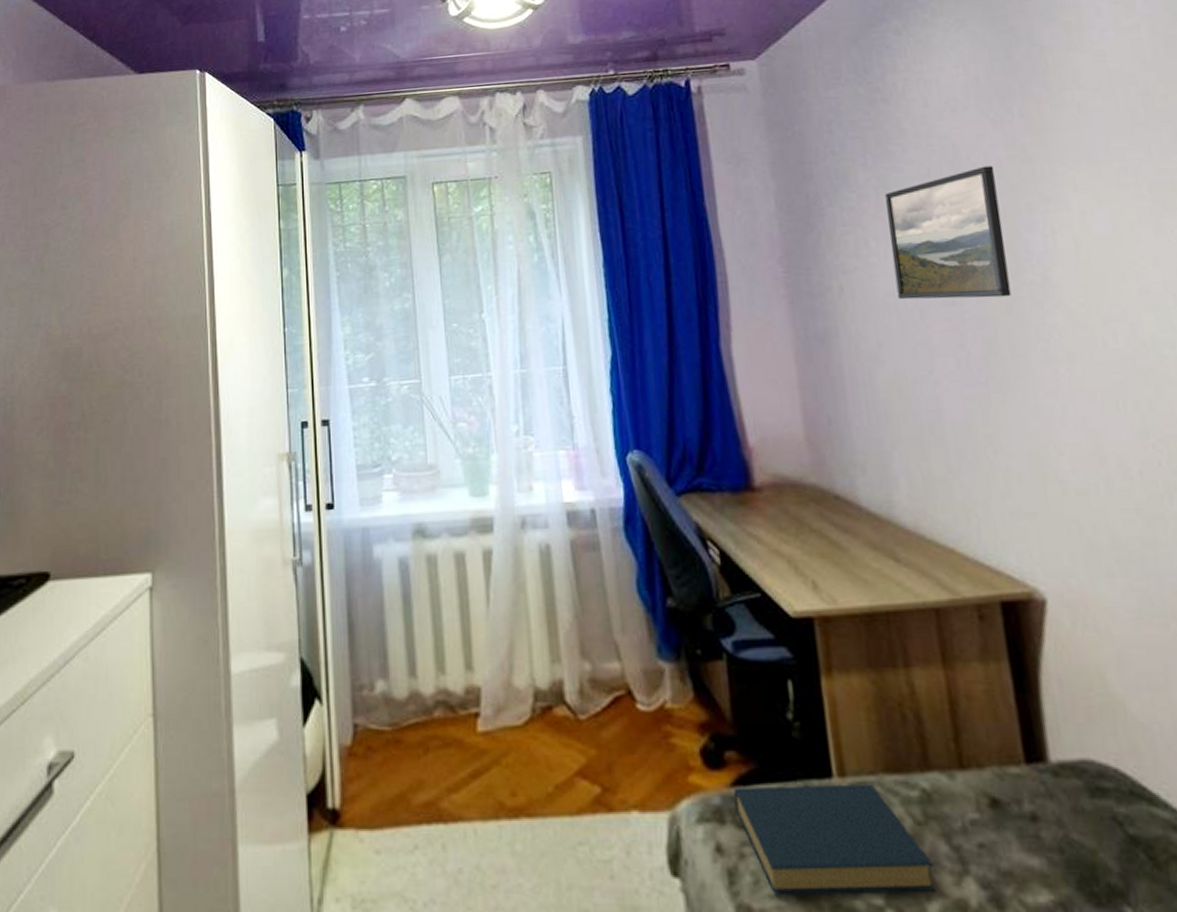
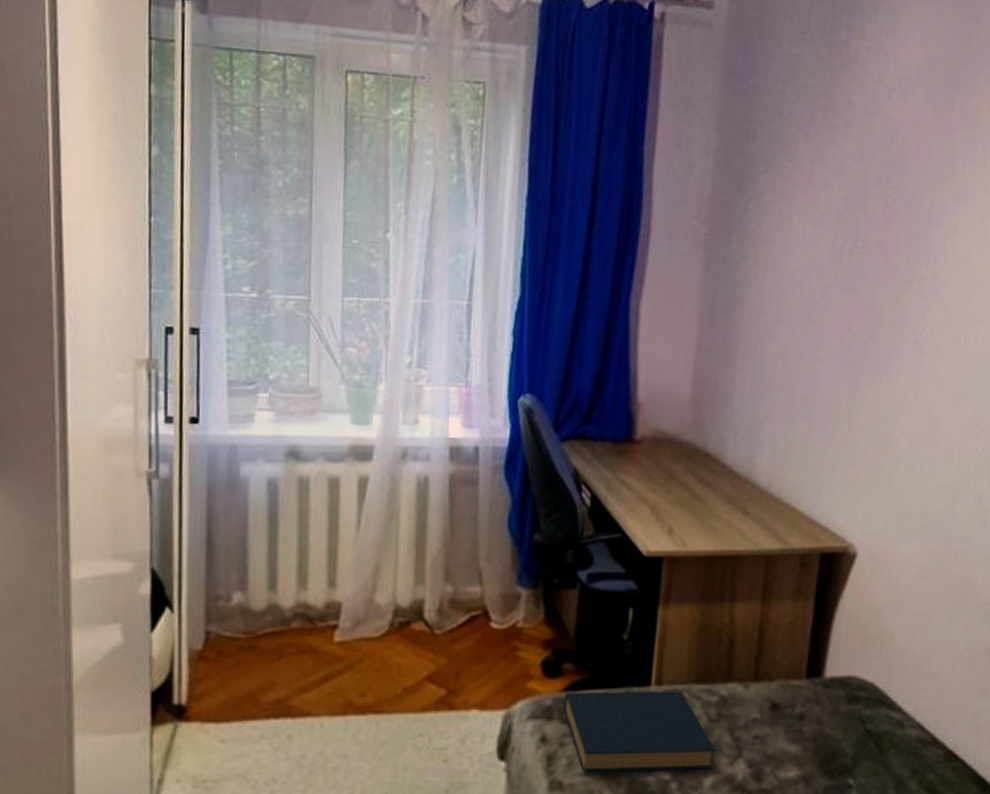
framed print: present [885,165,1012,300] -> none [805,155,923,288]

